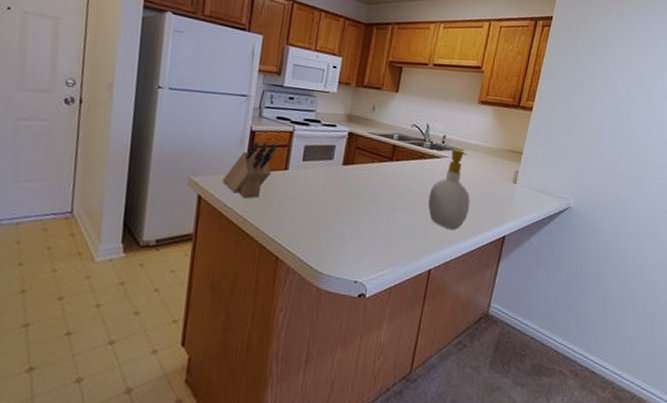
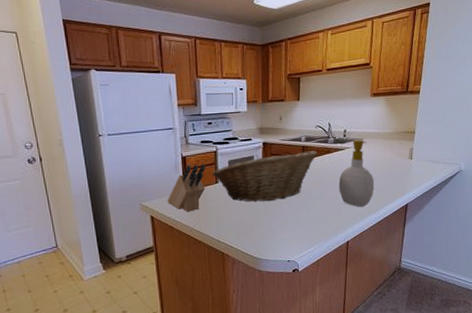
fruit basket: none [283,144,410,204] -> present [213,150,318,202]

